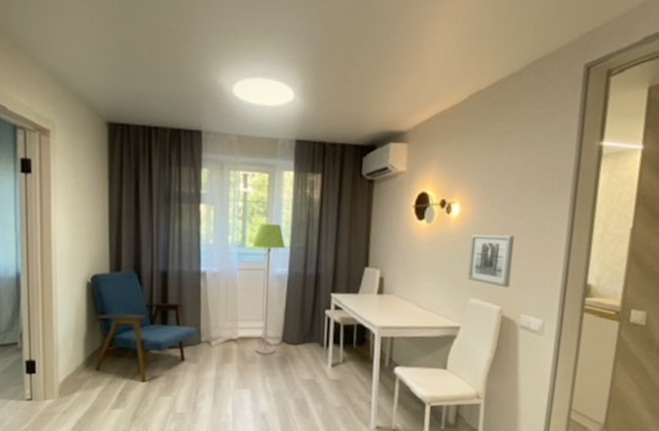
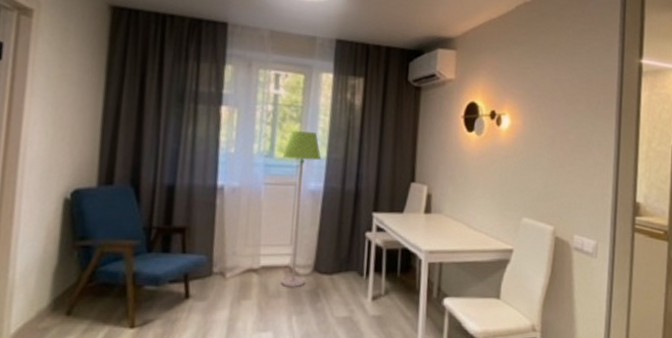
wall art: present [467,234,515,288] -> none [519,148,565,207]

